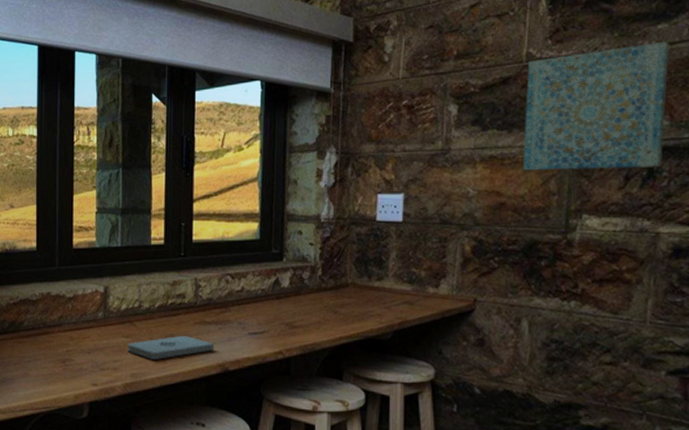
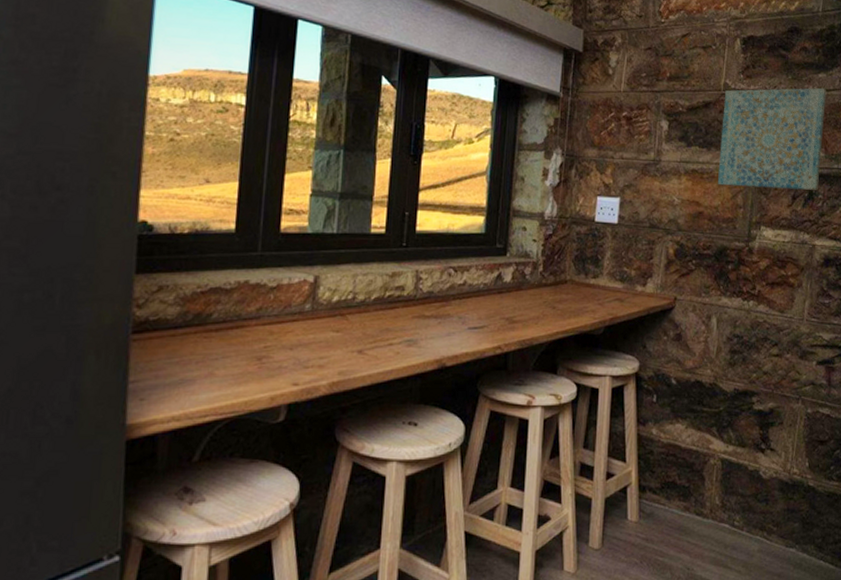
notepad: present [127,336,215,360] -> none [336,331,433,356]

